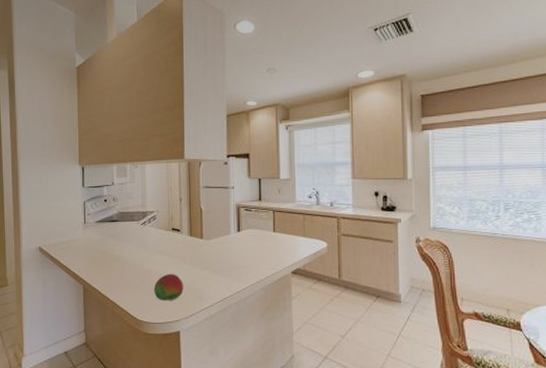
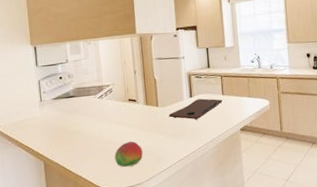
cutting board: none [213,234,274,257] -> present [168,98,223,120]

